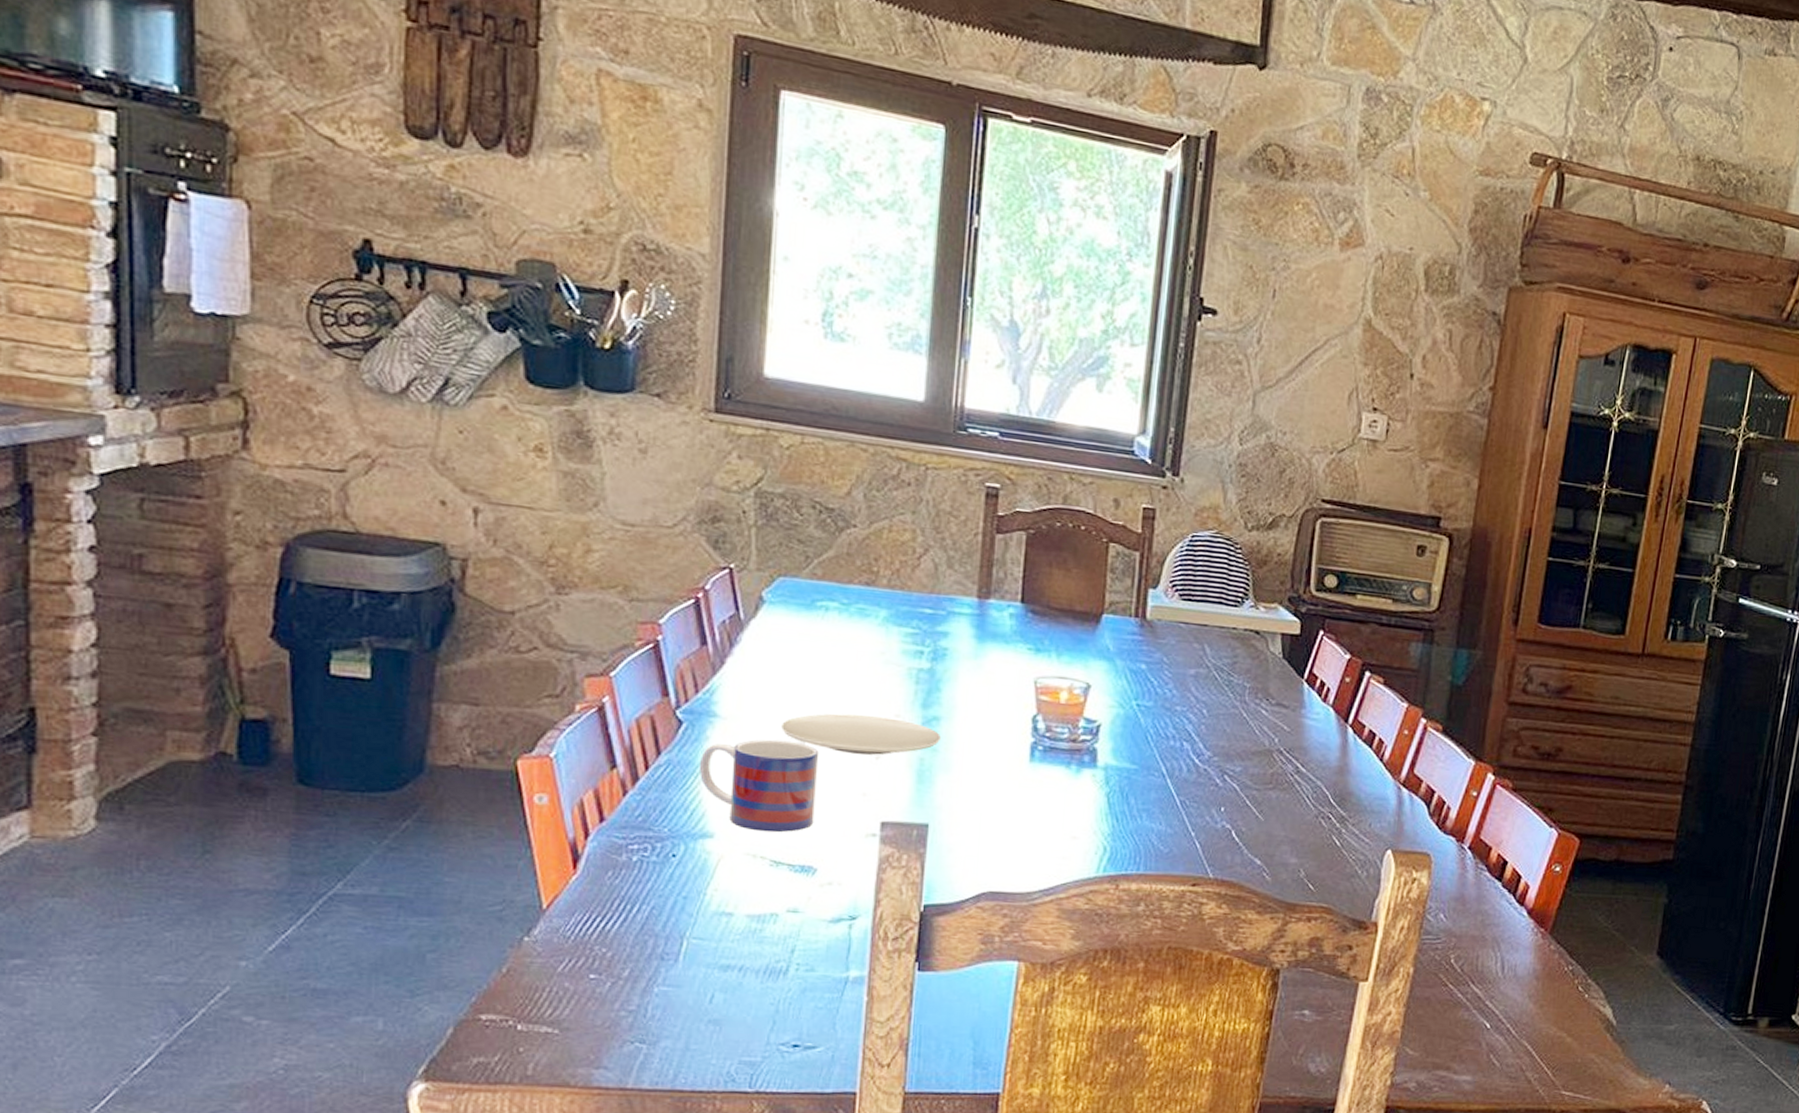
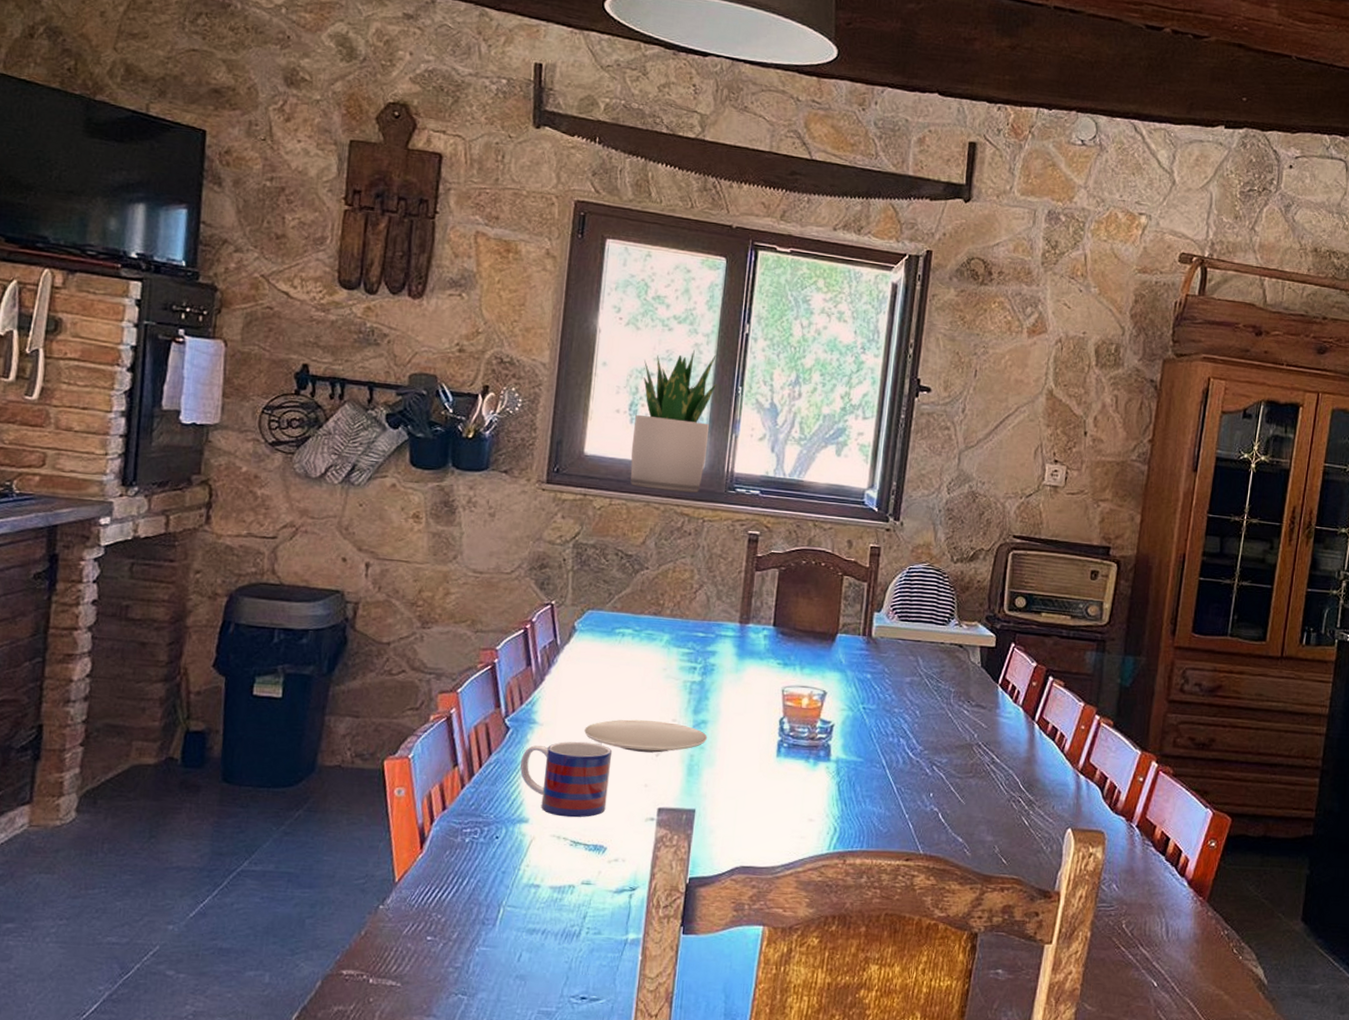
planter: none [826,246,937,433] -> present [630,350,717,494]

